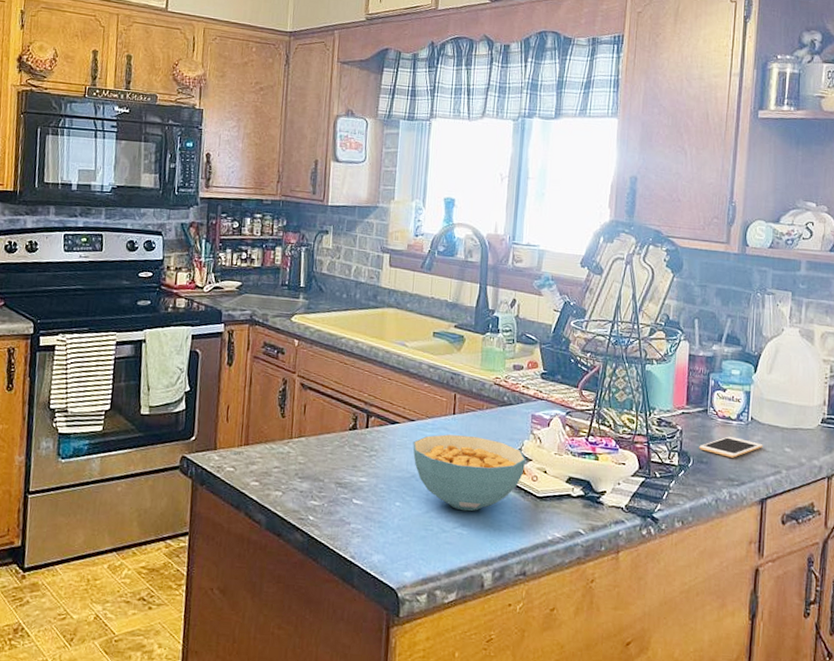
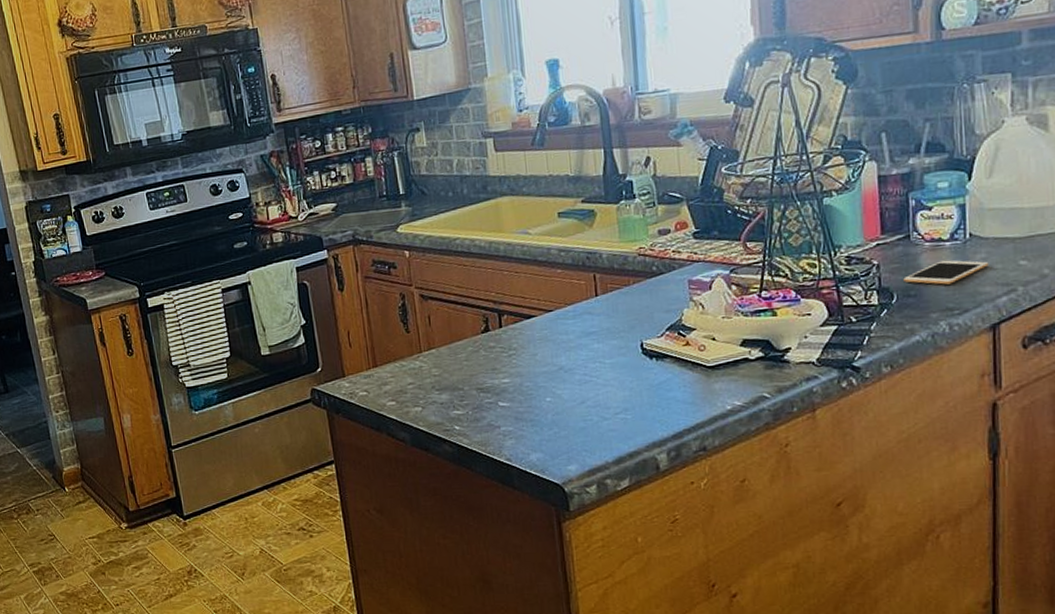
cereal bowl: present [412,434,526,512] -> none [554,315,689,395]

